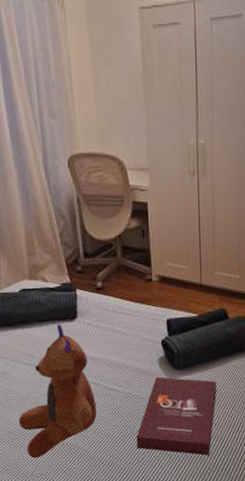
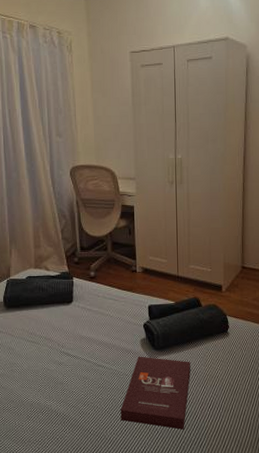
toy: present [18,324,97,459] -> none [20,307,87,426]

